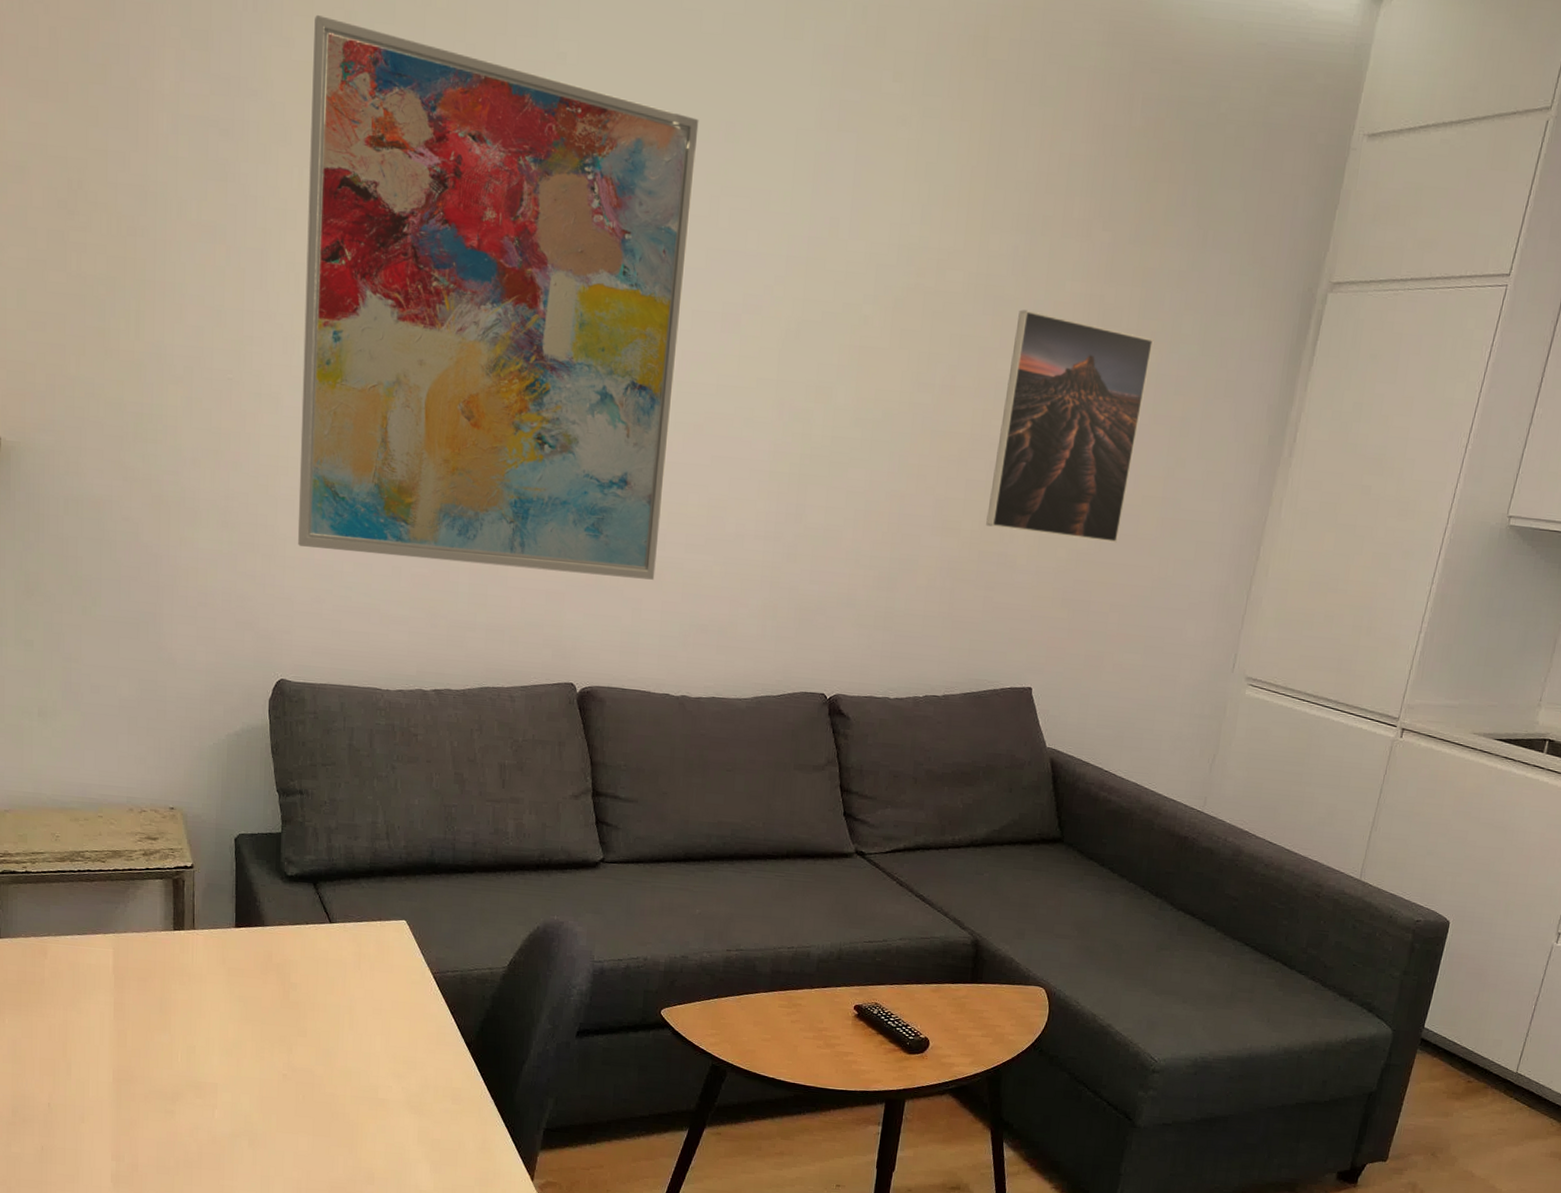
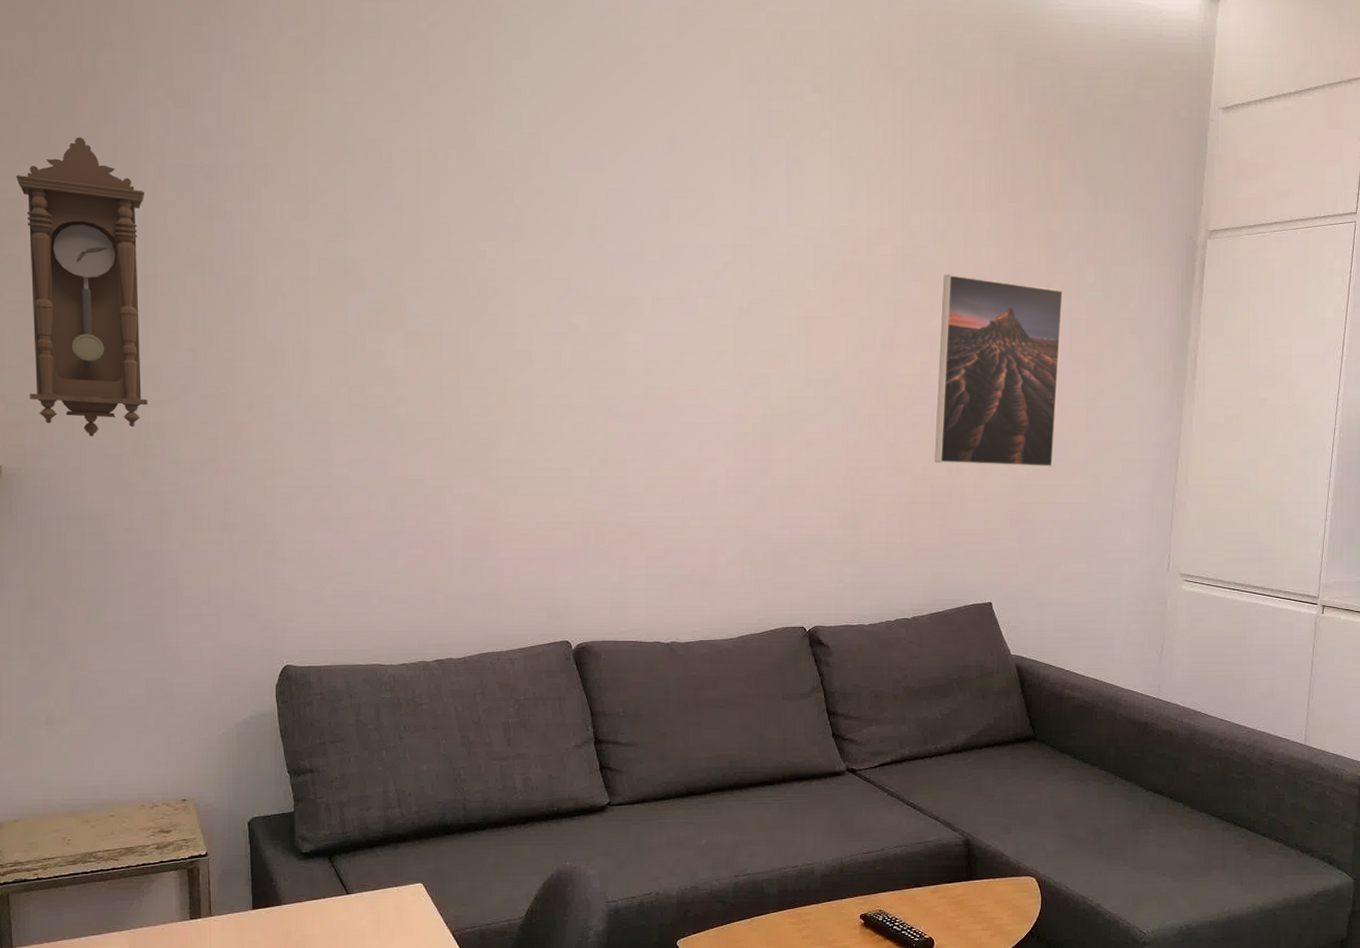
pendulum clock: none [23,76,156,414] -> present [16,137,148,437]
wall art: present [297,15,699,580] -> none [289,71,645,541]

